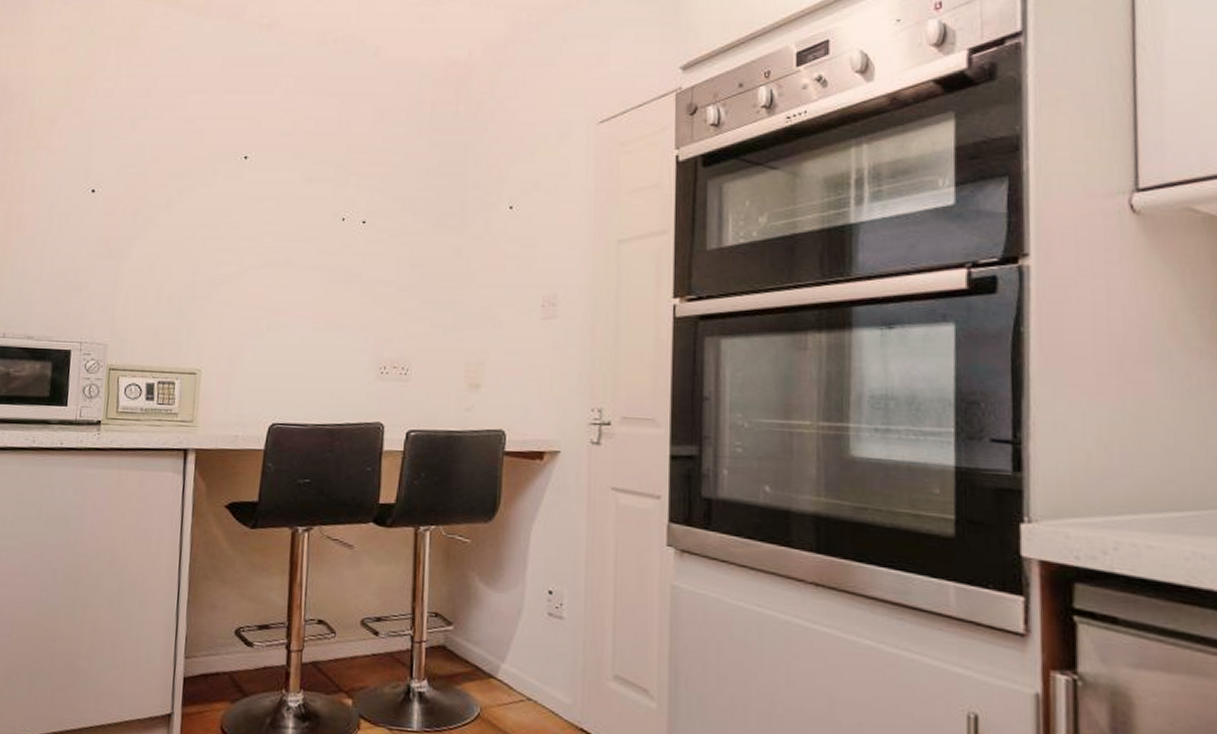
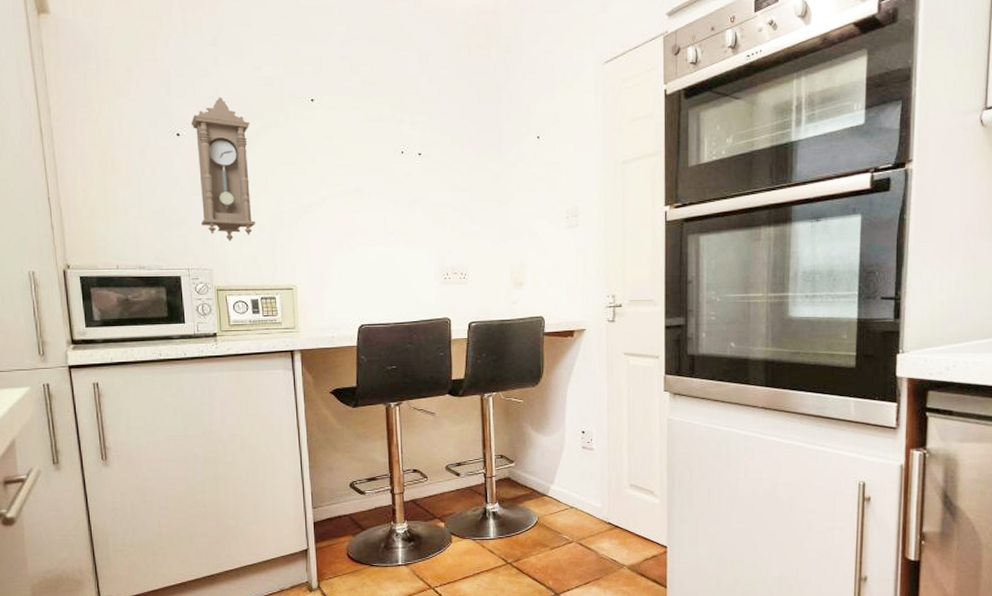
pendulum clock: none [102,151,174,313] -> present [191,97,256,241]

